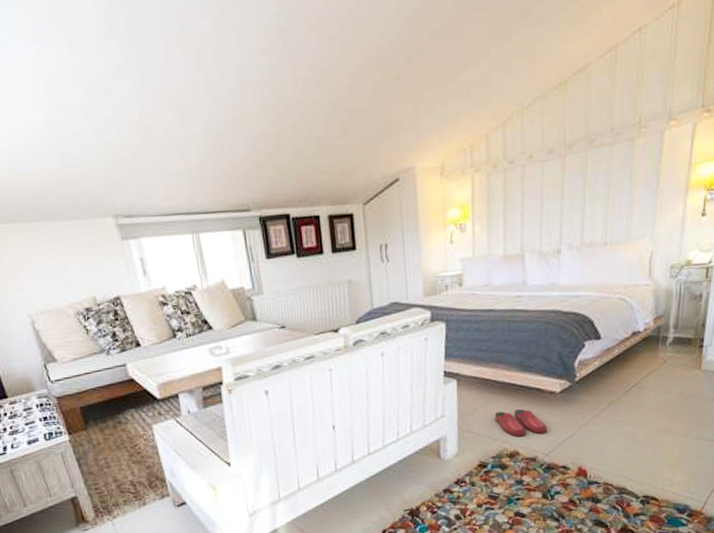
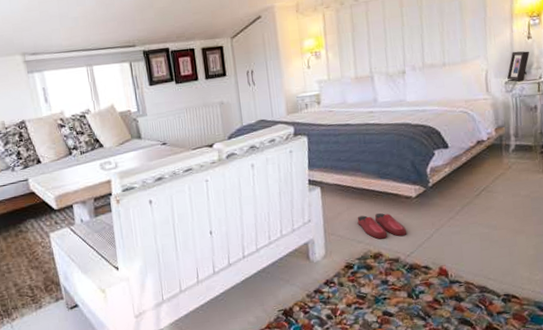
picture frame: none [673,230,703,265] -> present [506,51,530,81]

